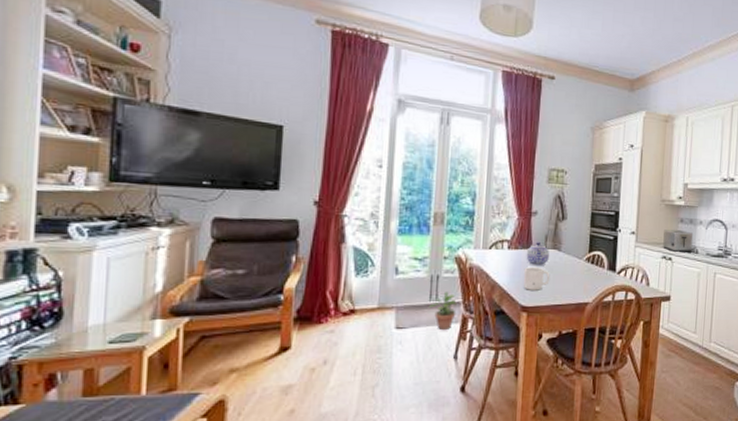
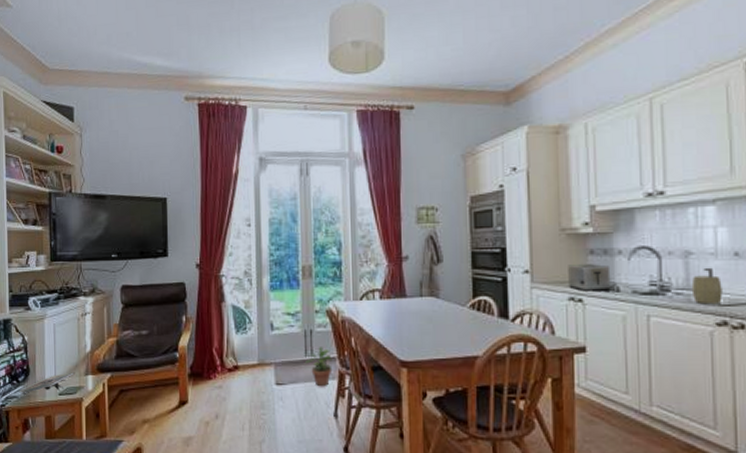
magazine: none [43,316,137,342] -> present [19,372,76,393]
mug: present [523,267,550,291] -> none [399,318,430,343]
teapot: present [526,241,550,266] -> none [400,288,428,316]

